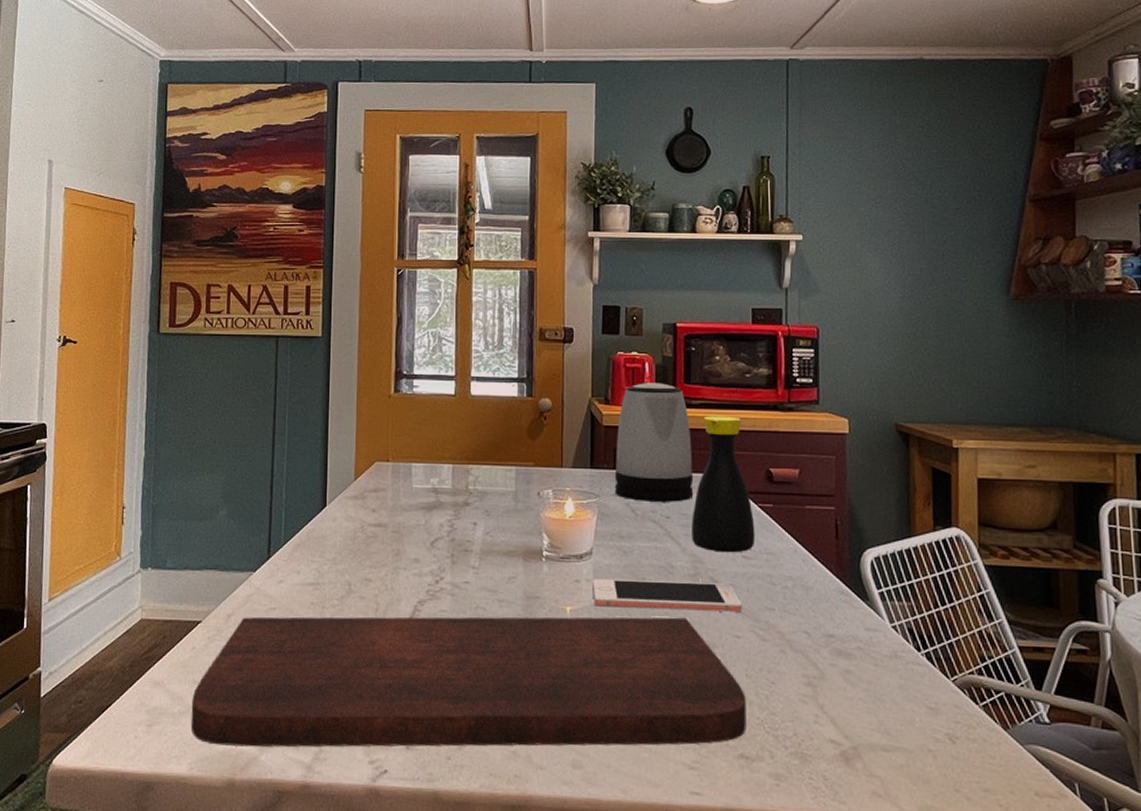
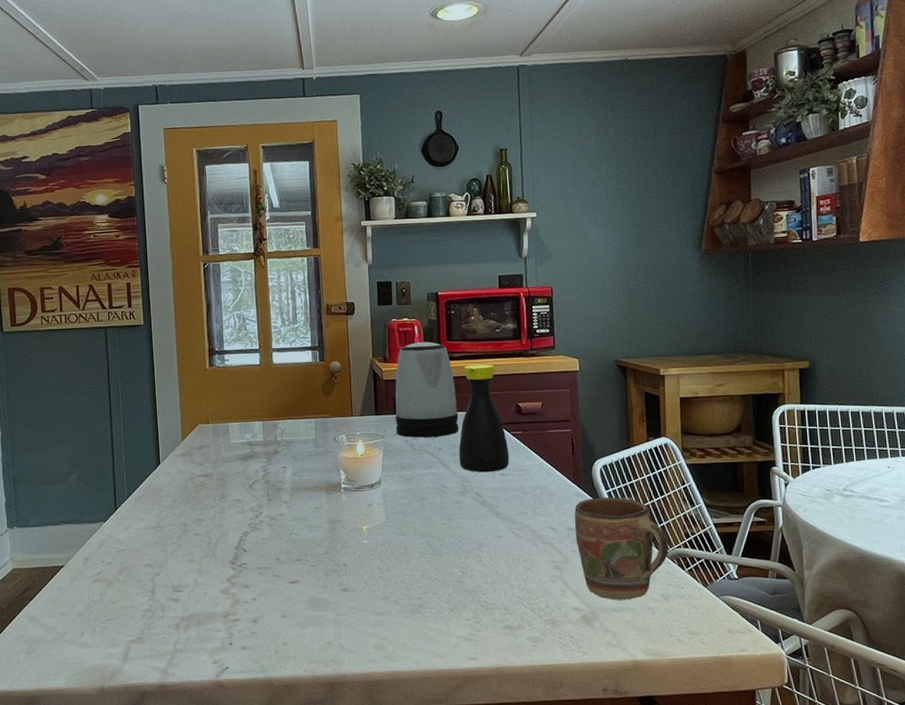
cutting board: present [191,616,747,747] -> none [62,526,510,662]
cell phone: present [592,579,742,612] -> none [383,496,502,524]
mug: none [835,597,957,737] -> present [574,497,669,600]

